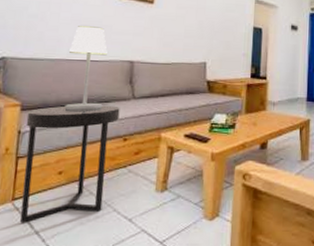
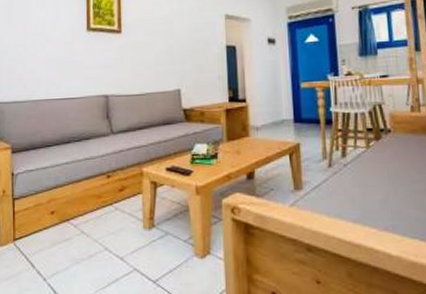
side table: present [19,105,120,223] -> none [17,142,101,263]
table lamp: present [64,26,107,110] -> none [48,63,84,149]

